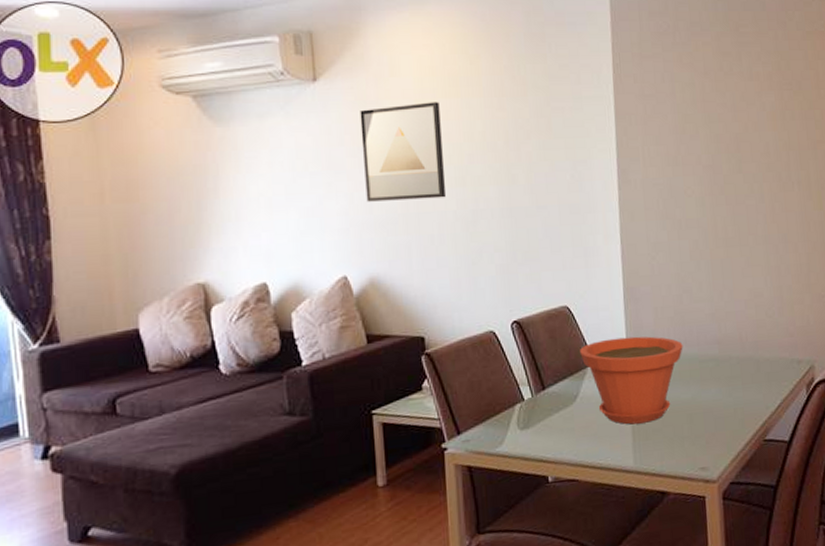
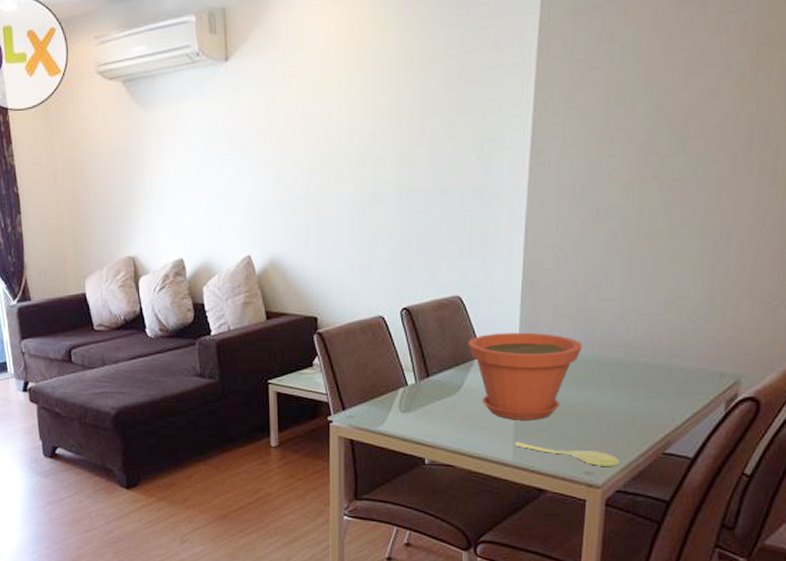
wall art: present [360,102,445,202] -> none [267,77,345,184]
spoon: none [634,445,730,461] -> present [515,442,620,466]

